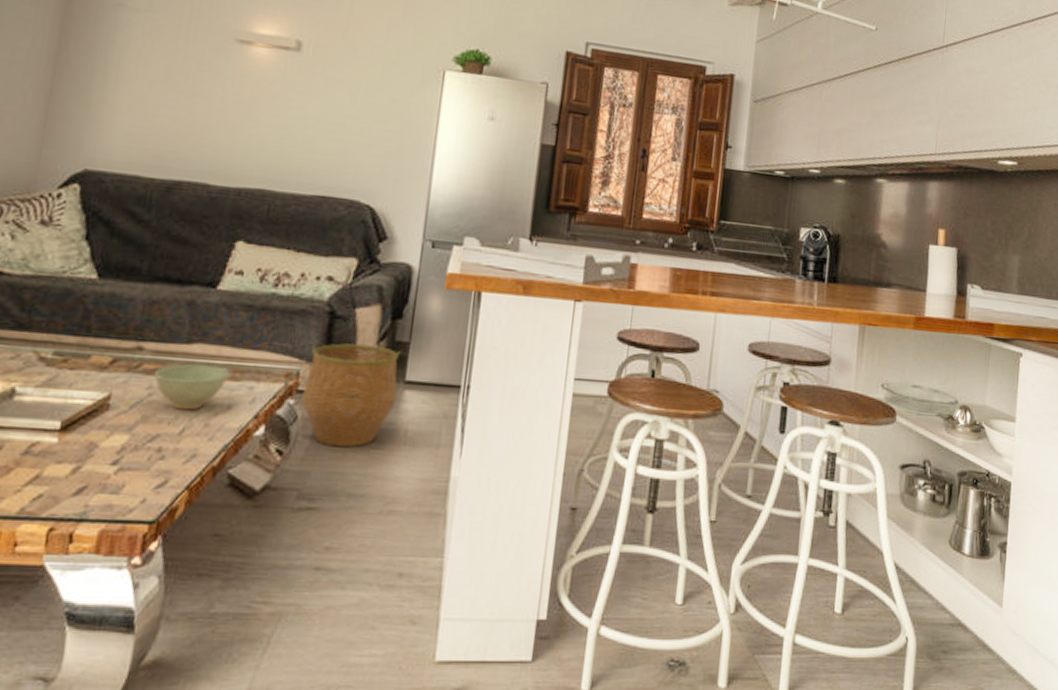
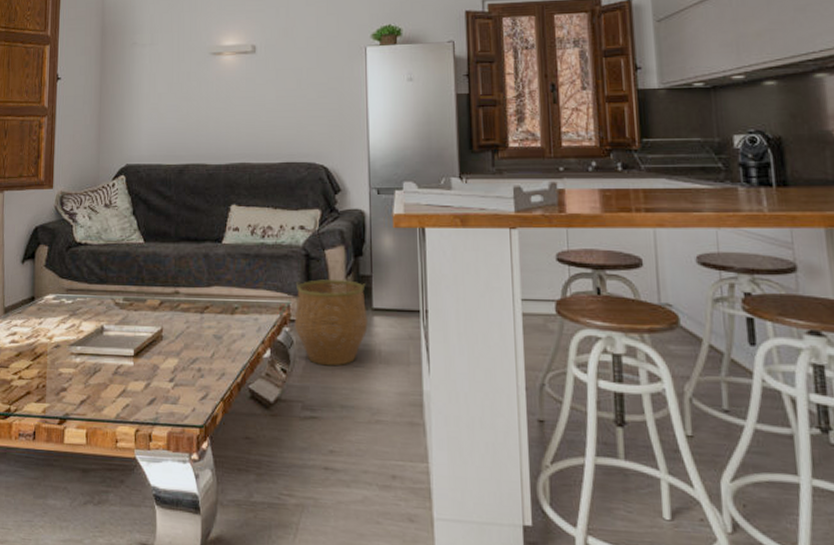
bowl: present [153,364,231,411] -> none [188,303,240,339]

